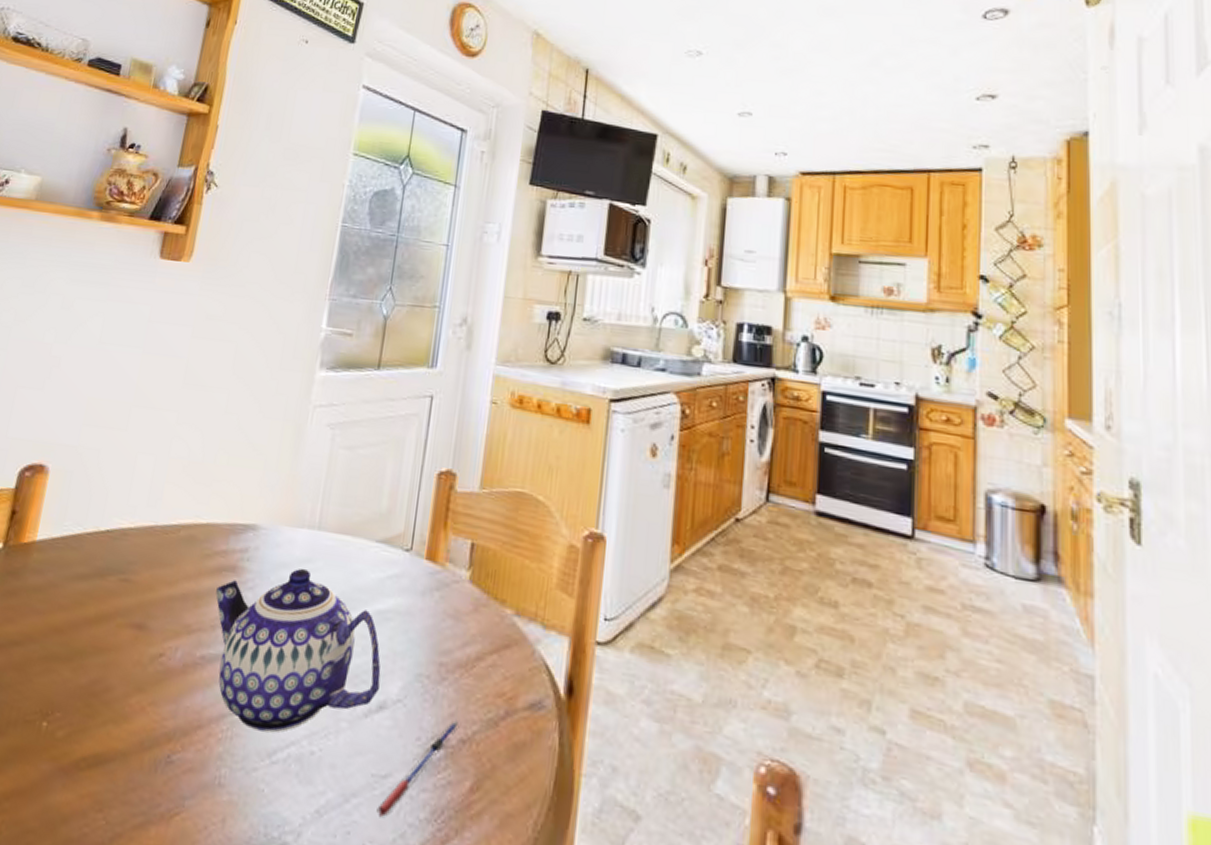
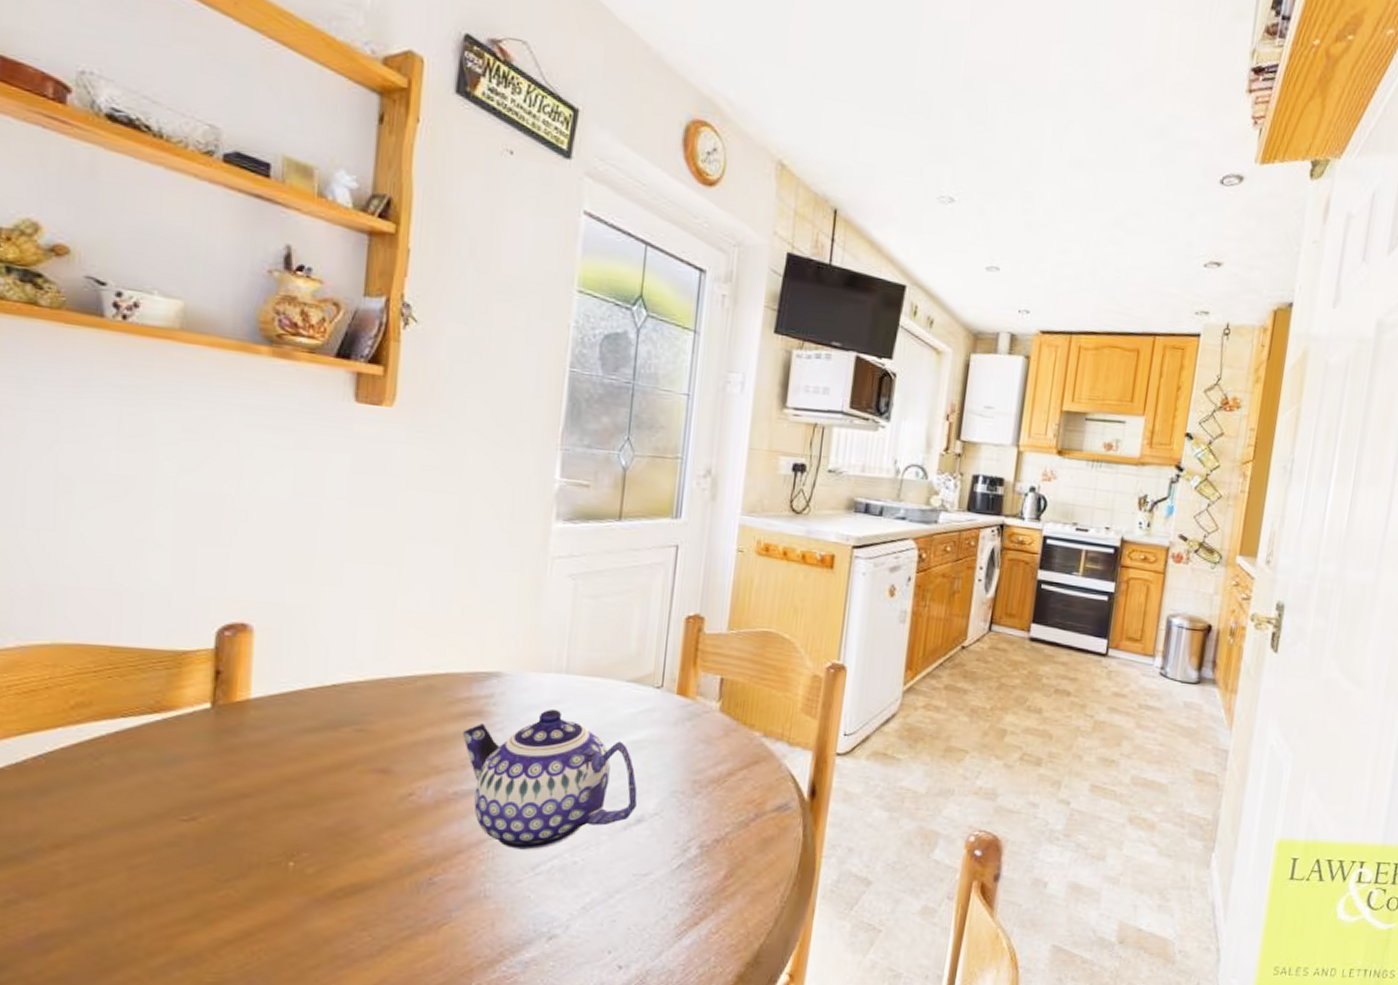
pen: present [376,720,460,817] -> none [639,825,714,905]

